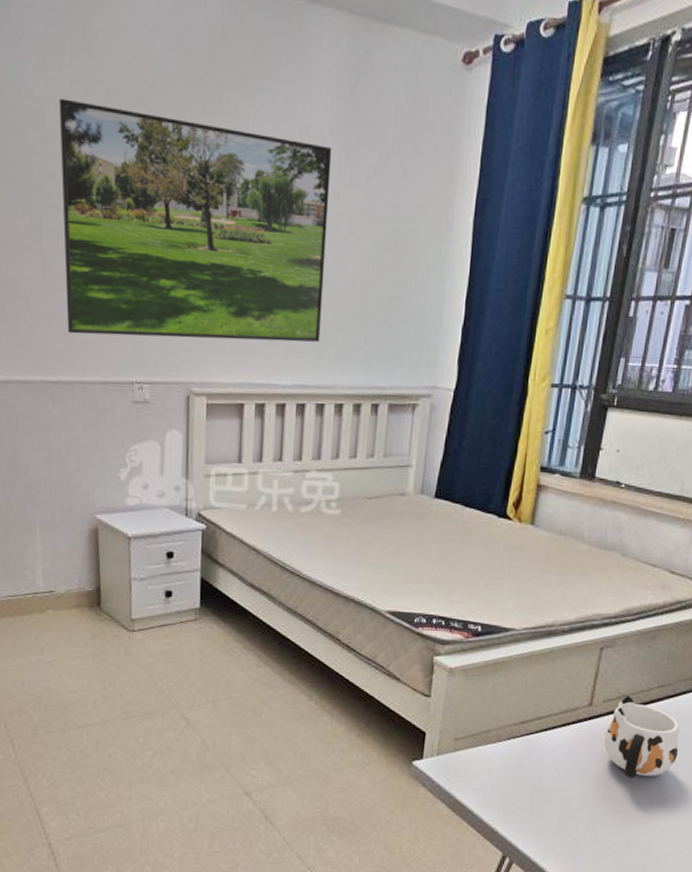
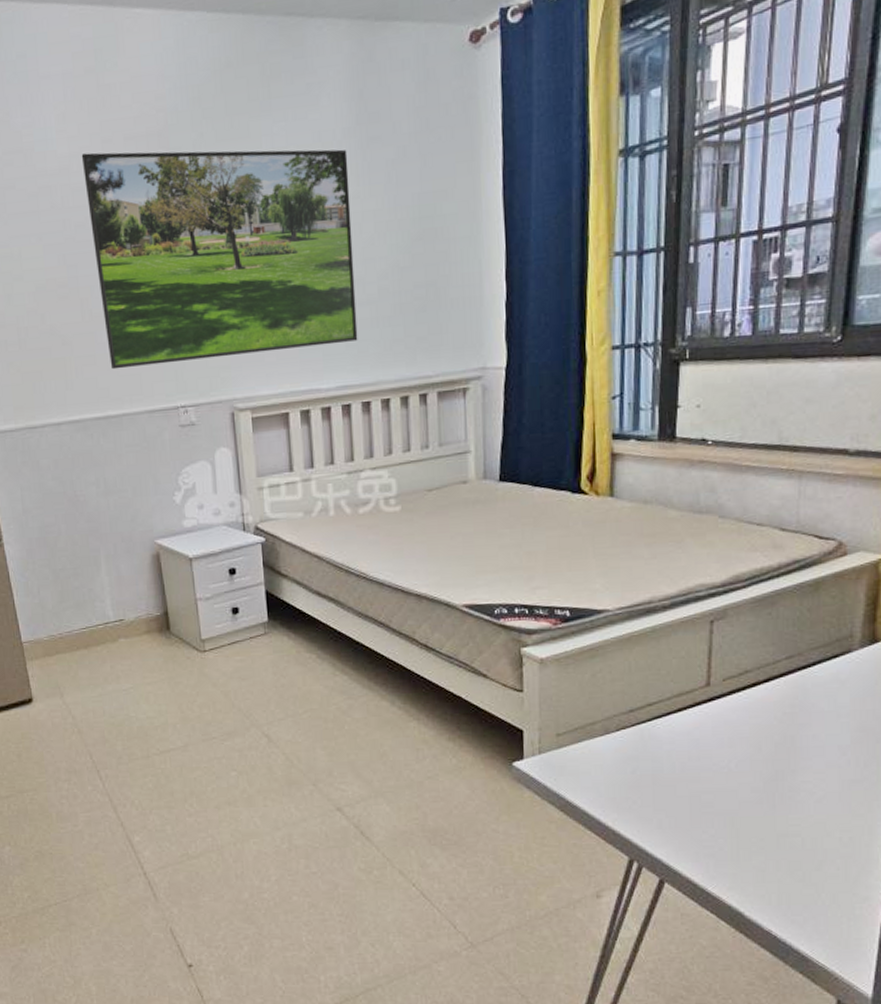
mug: present [604,695,680,778] -> none [730,670,822,763]

